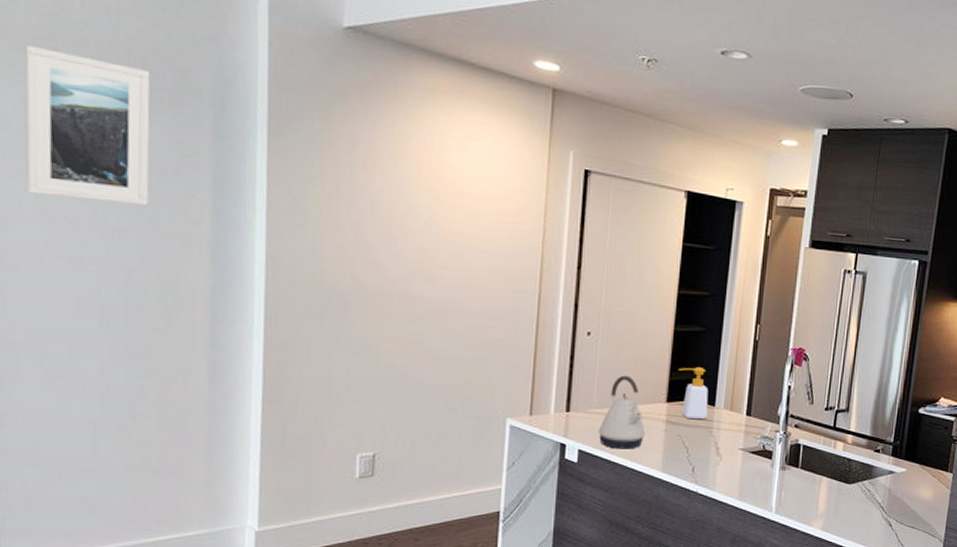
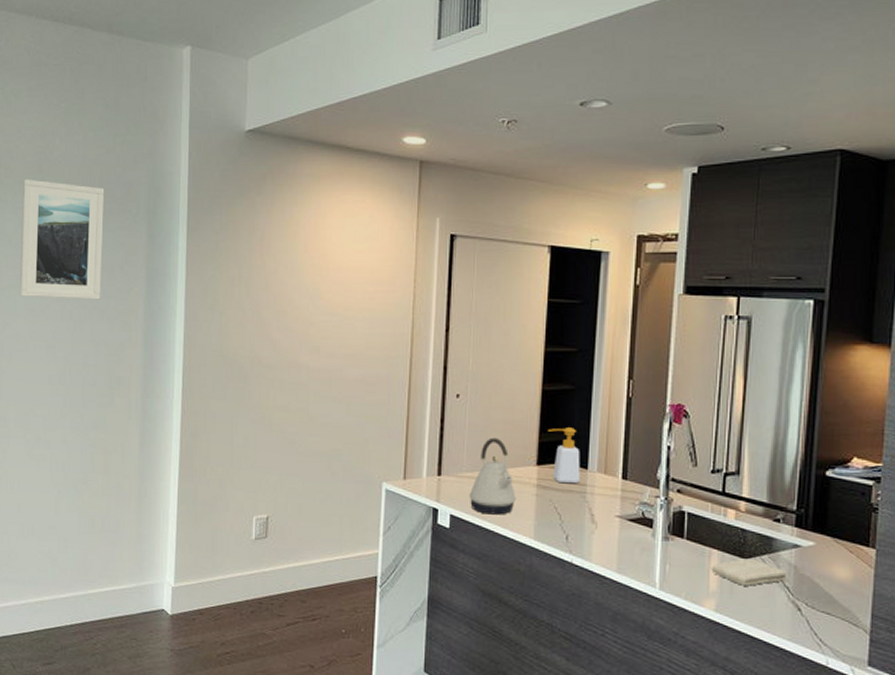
washcloth: none [820,484,883,507] -> present [711,558,787,586]

